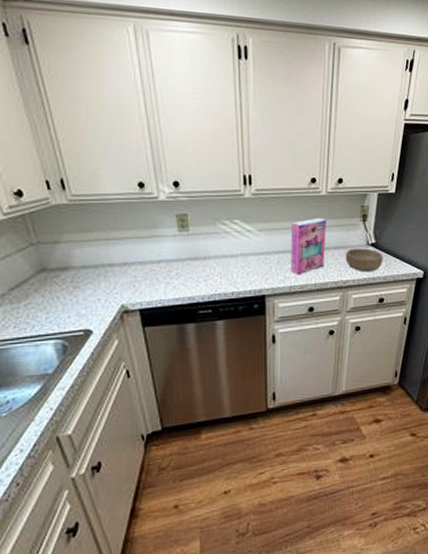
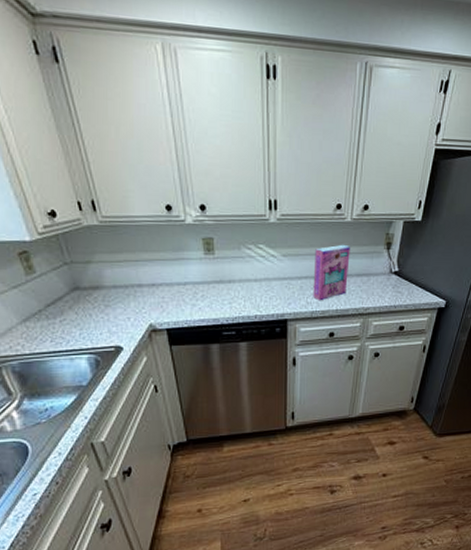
bowl: present [345,248,383,273] -> none [367,276,406,300]

